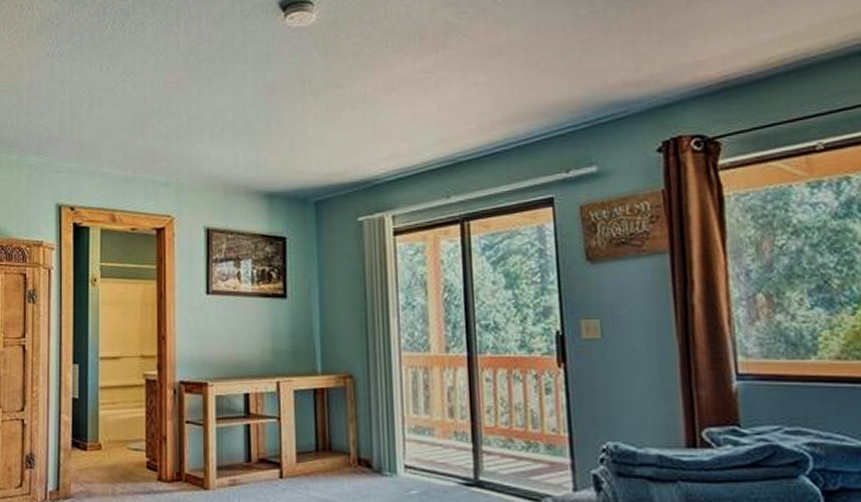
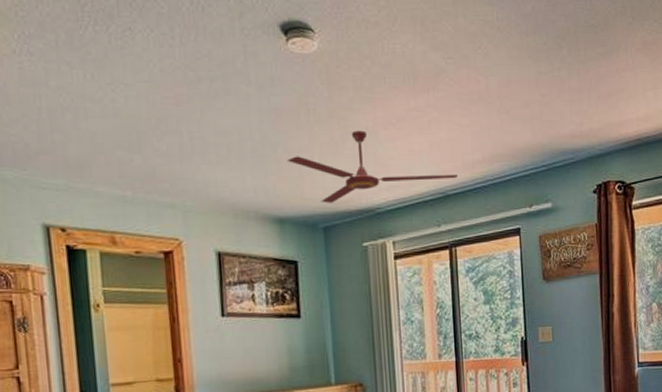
ceiling fan: none [279,98,473,176] -> present [286,130,459,203]

